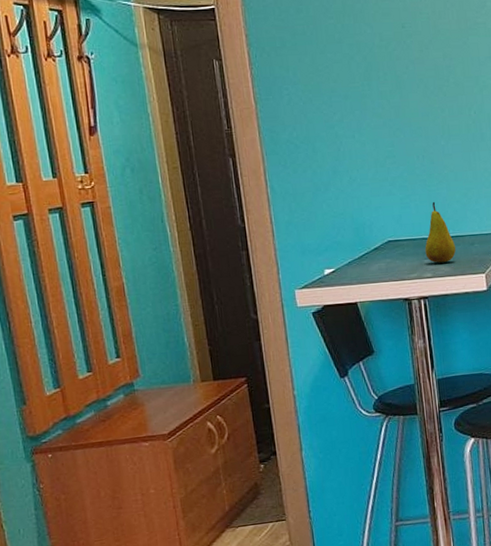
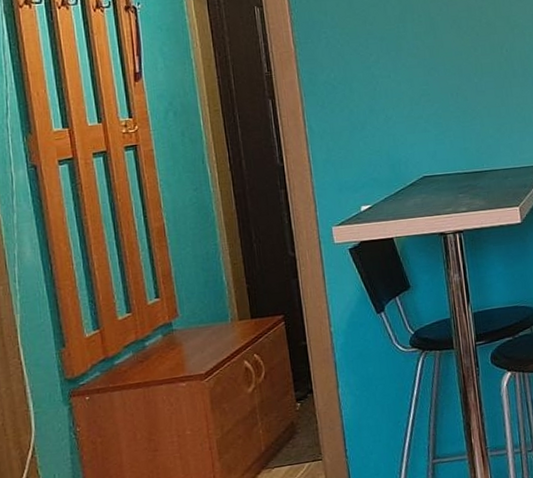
fruit: present [425,202,456,263] -> none [459,138,491,197]

